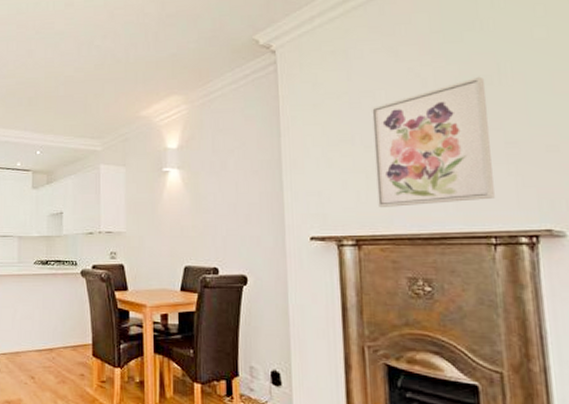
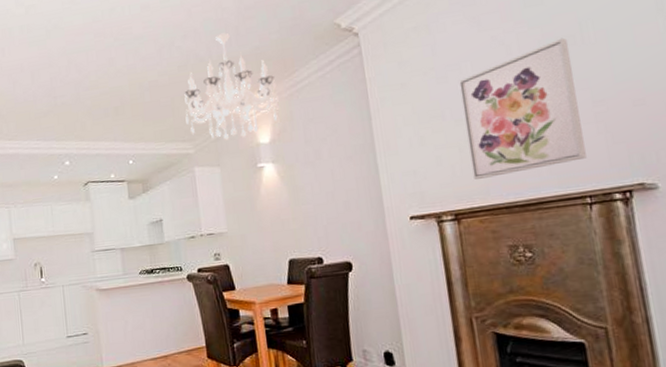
chandelier: none [97,37,190,142] -> present [184,33,280,141]

